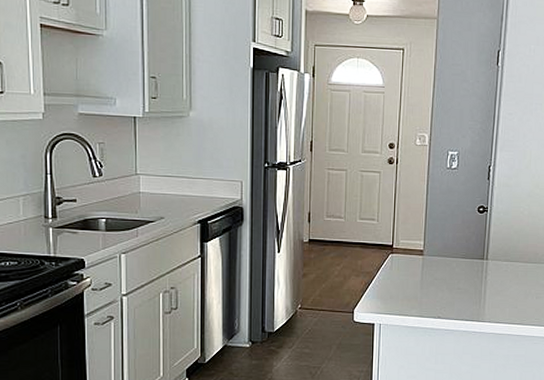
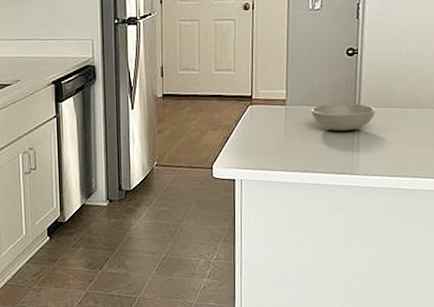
soup bowl: none [445,256,501,282] -> present [311,103,376,131]

